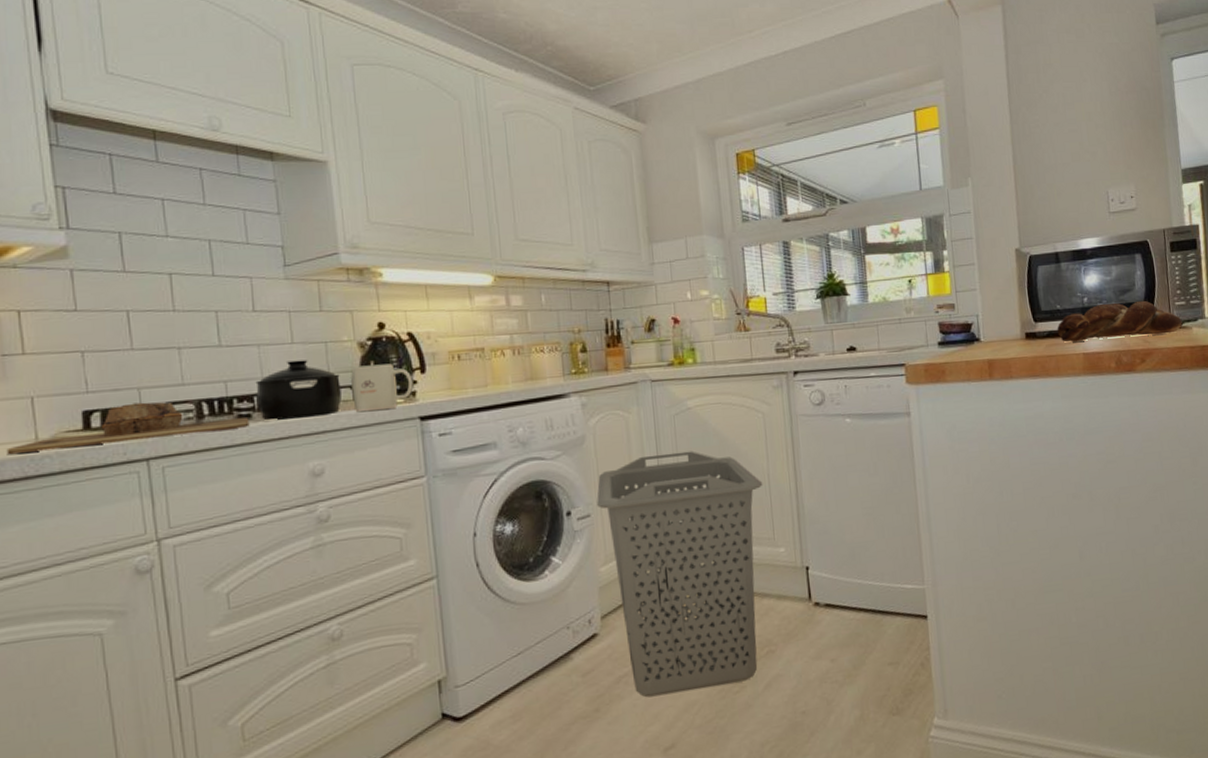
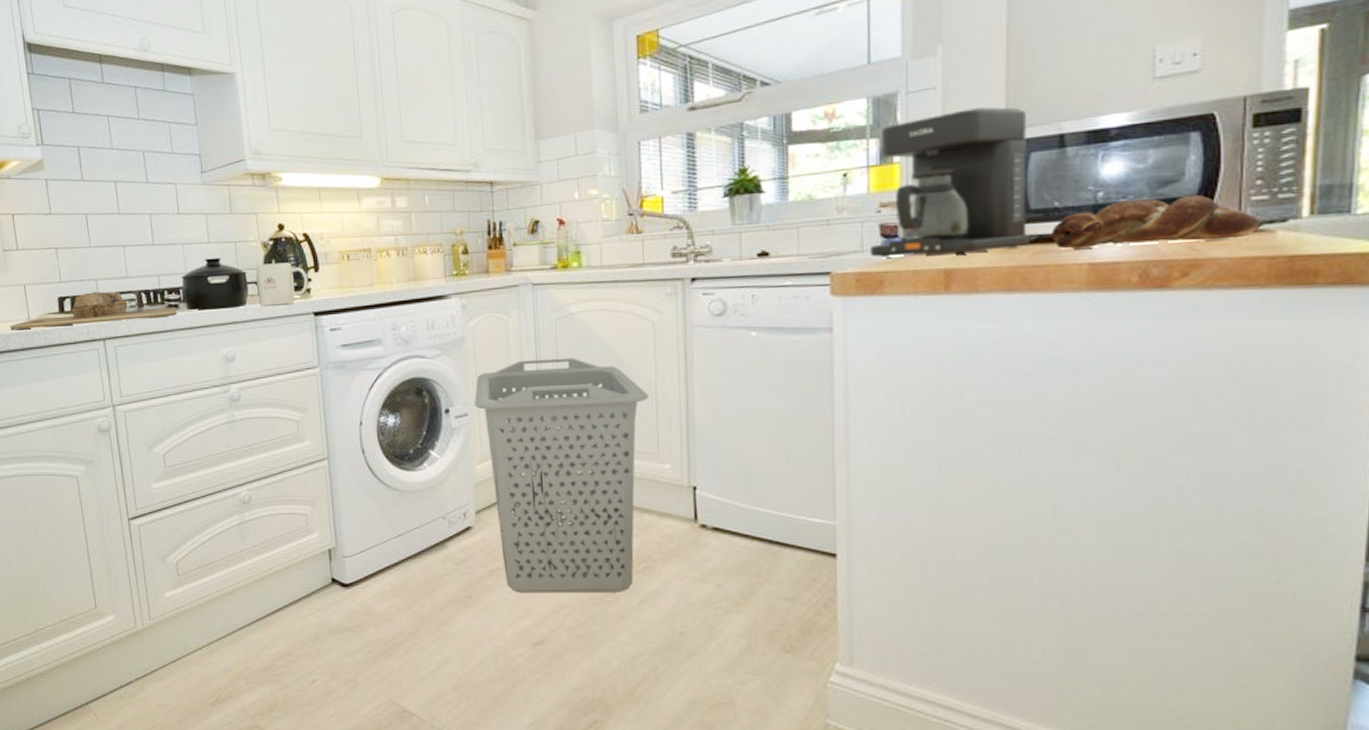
coffee maker: none [933,229,1044,351] -> present [870,107,1029,258]

